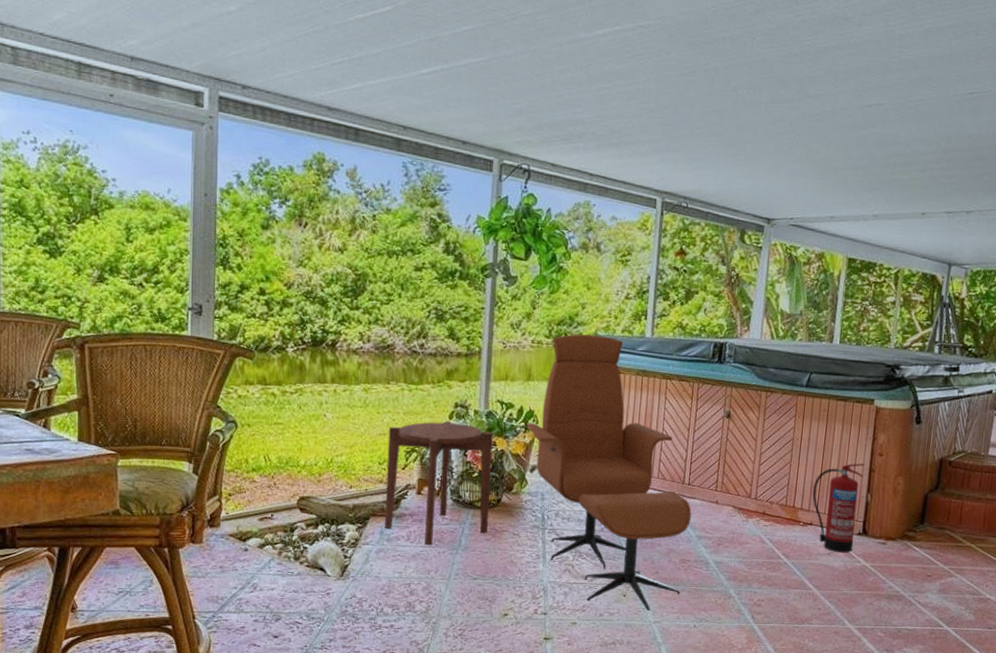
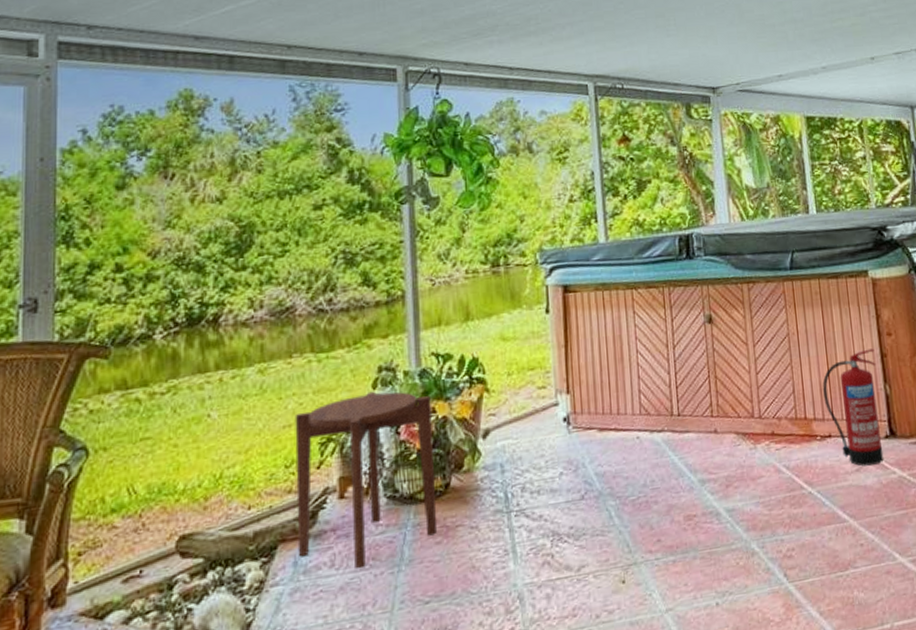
lounge chair: present [526,334,692,610] -> none [471,250,691,600]

